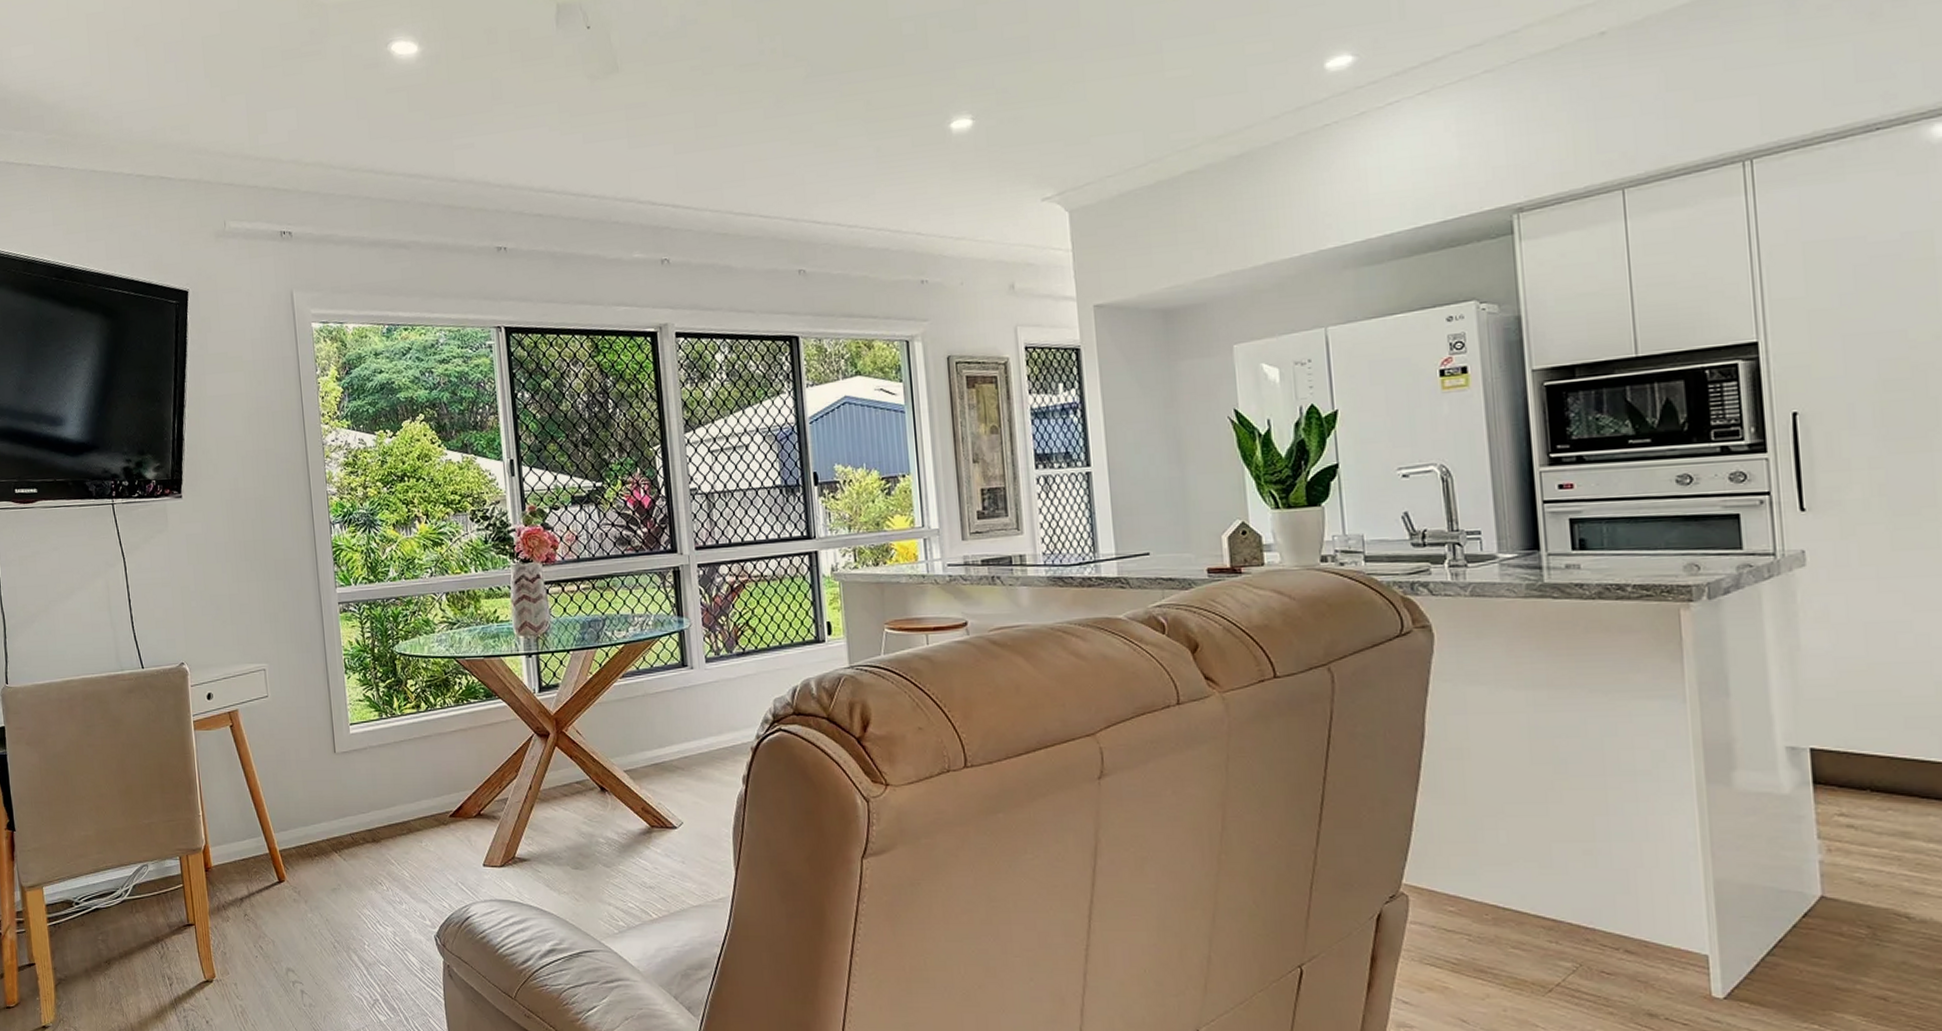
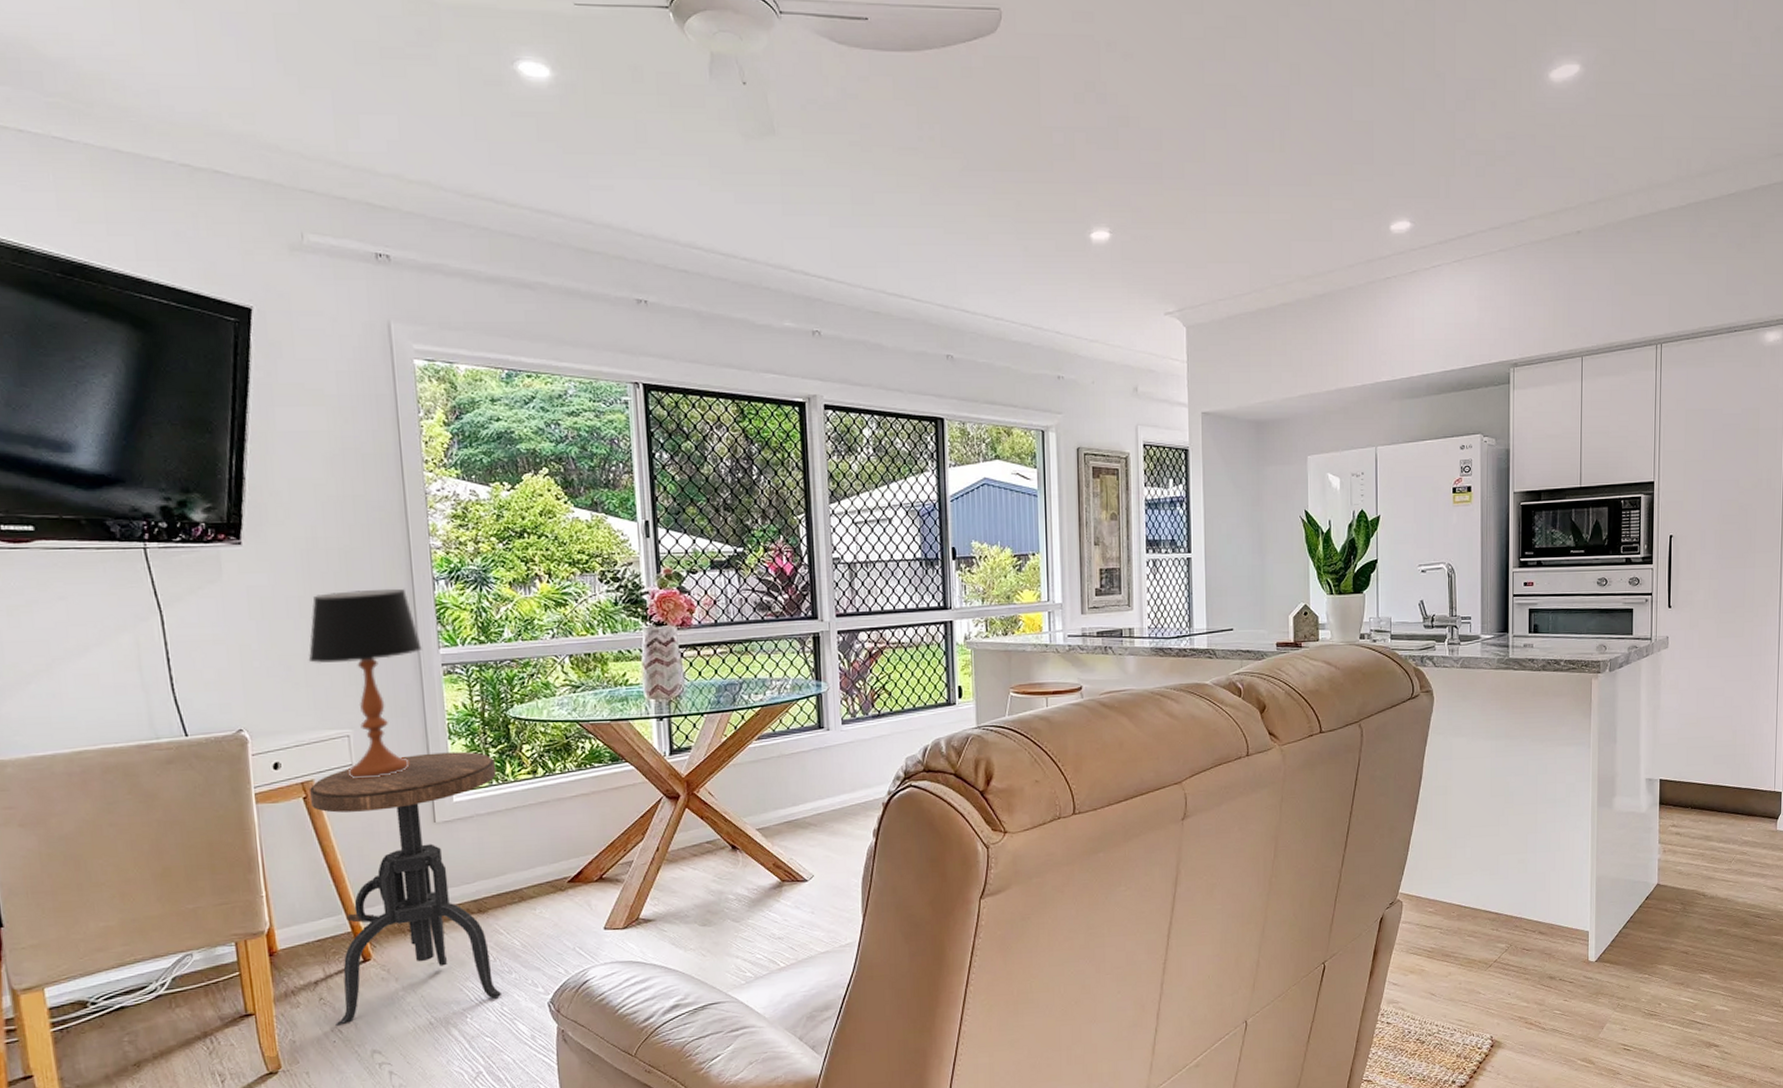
table lamp: none [233,533,322,710] -> present [308,588,422,779]
side table: none [234,685,394,942] -> present [309,751,501,1026]

